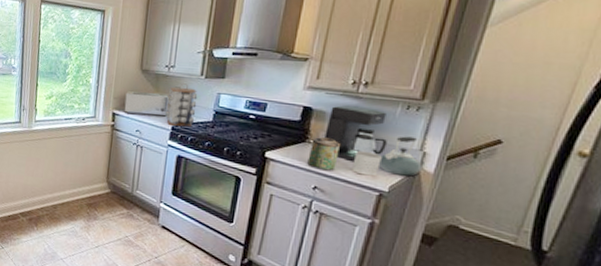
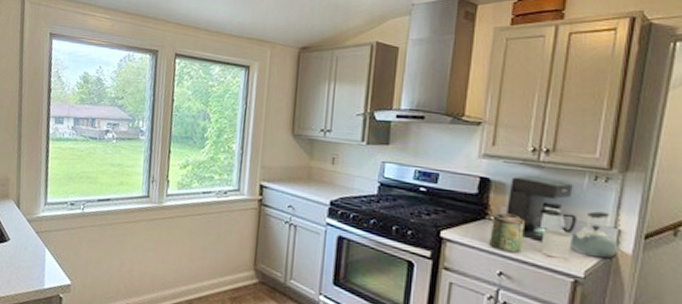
toaster: present [124,91,169,118] -> none [273,159,326,191]
spice rack: present [165,82,198,127] -> none [322,149,359,202]

